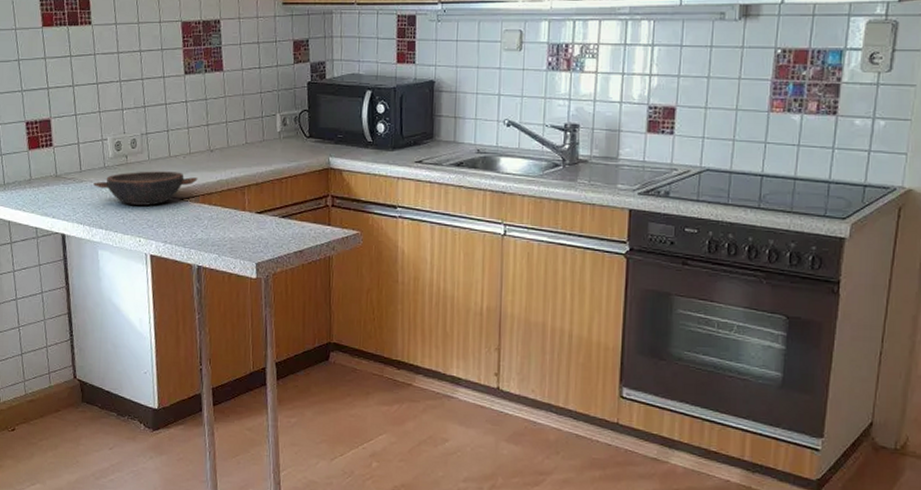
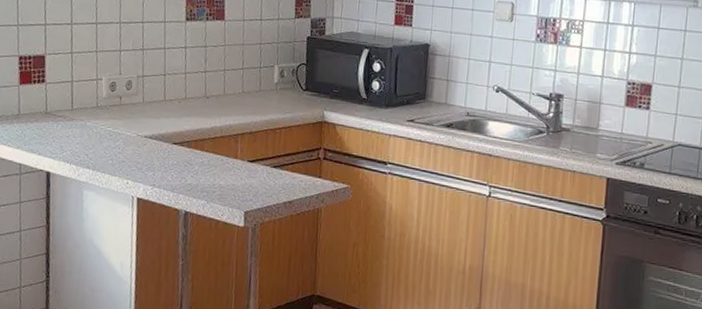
bowl: present [93,171,198,206] -> none [84,113,192,148]

